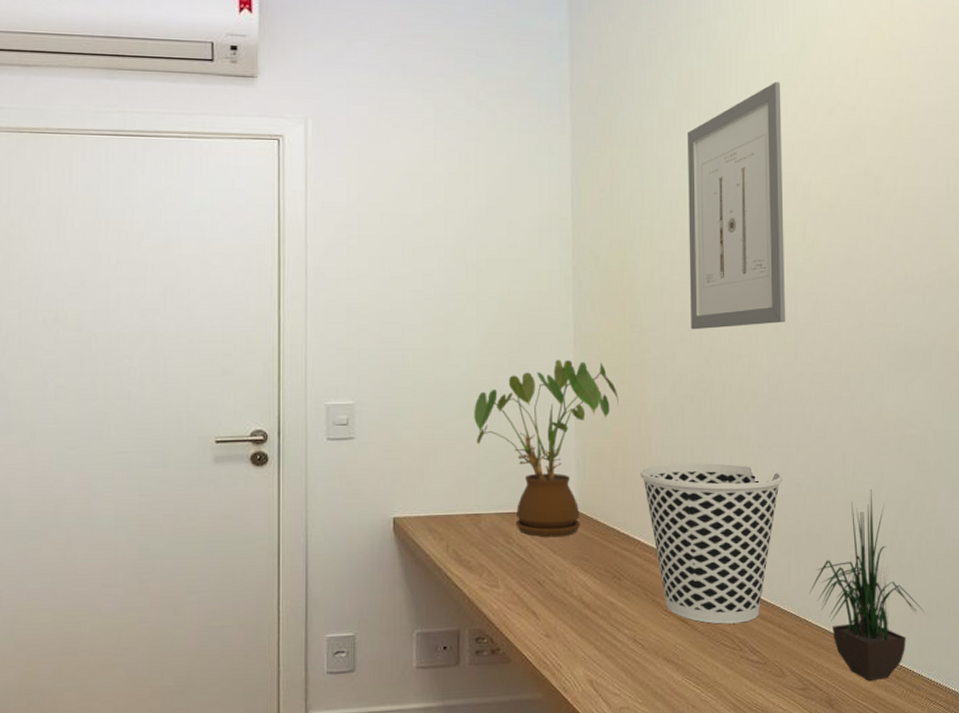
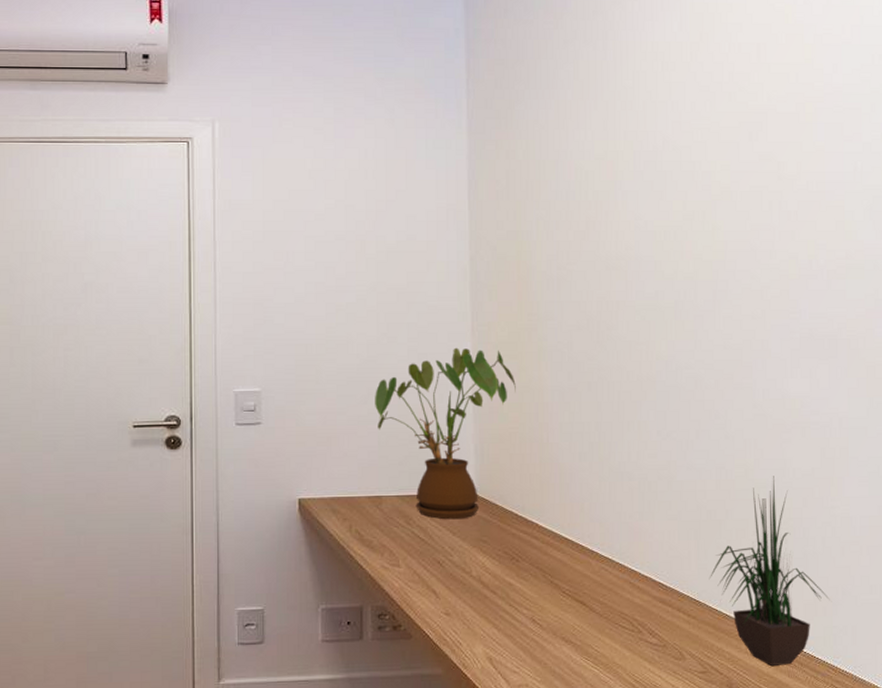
wastebasket: present [640,462,782,624] -> none [538,448,682,607]
wall art: present [688,82,785,330] -> none [584,70,684,318]

